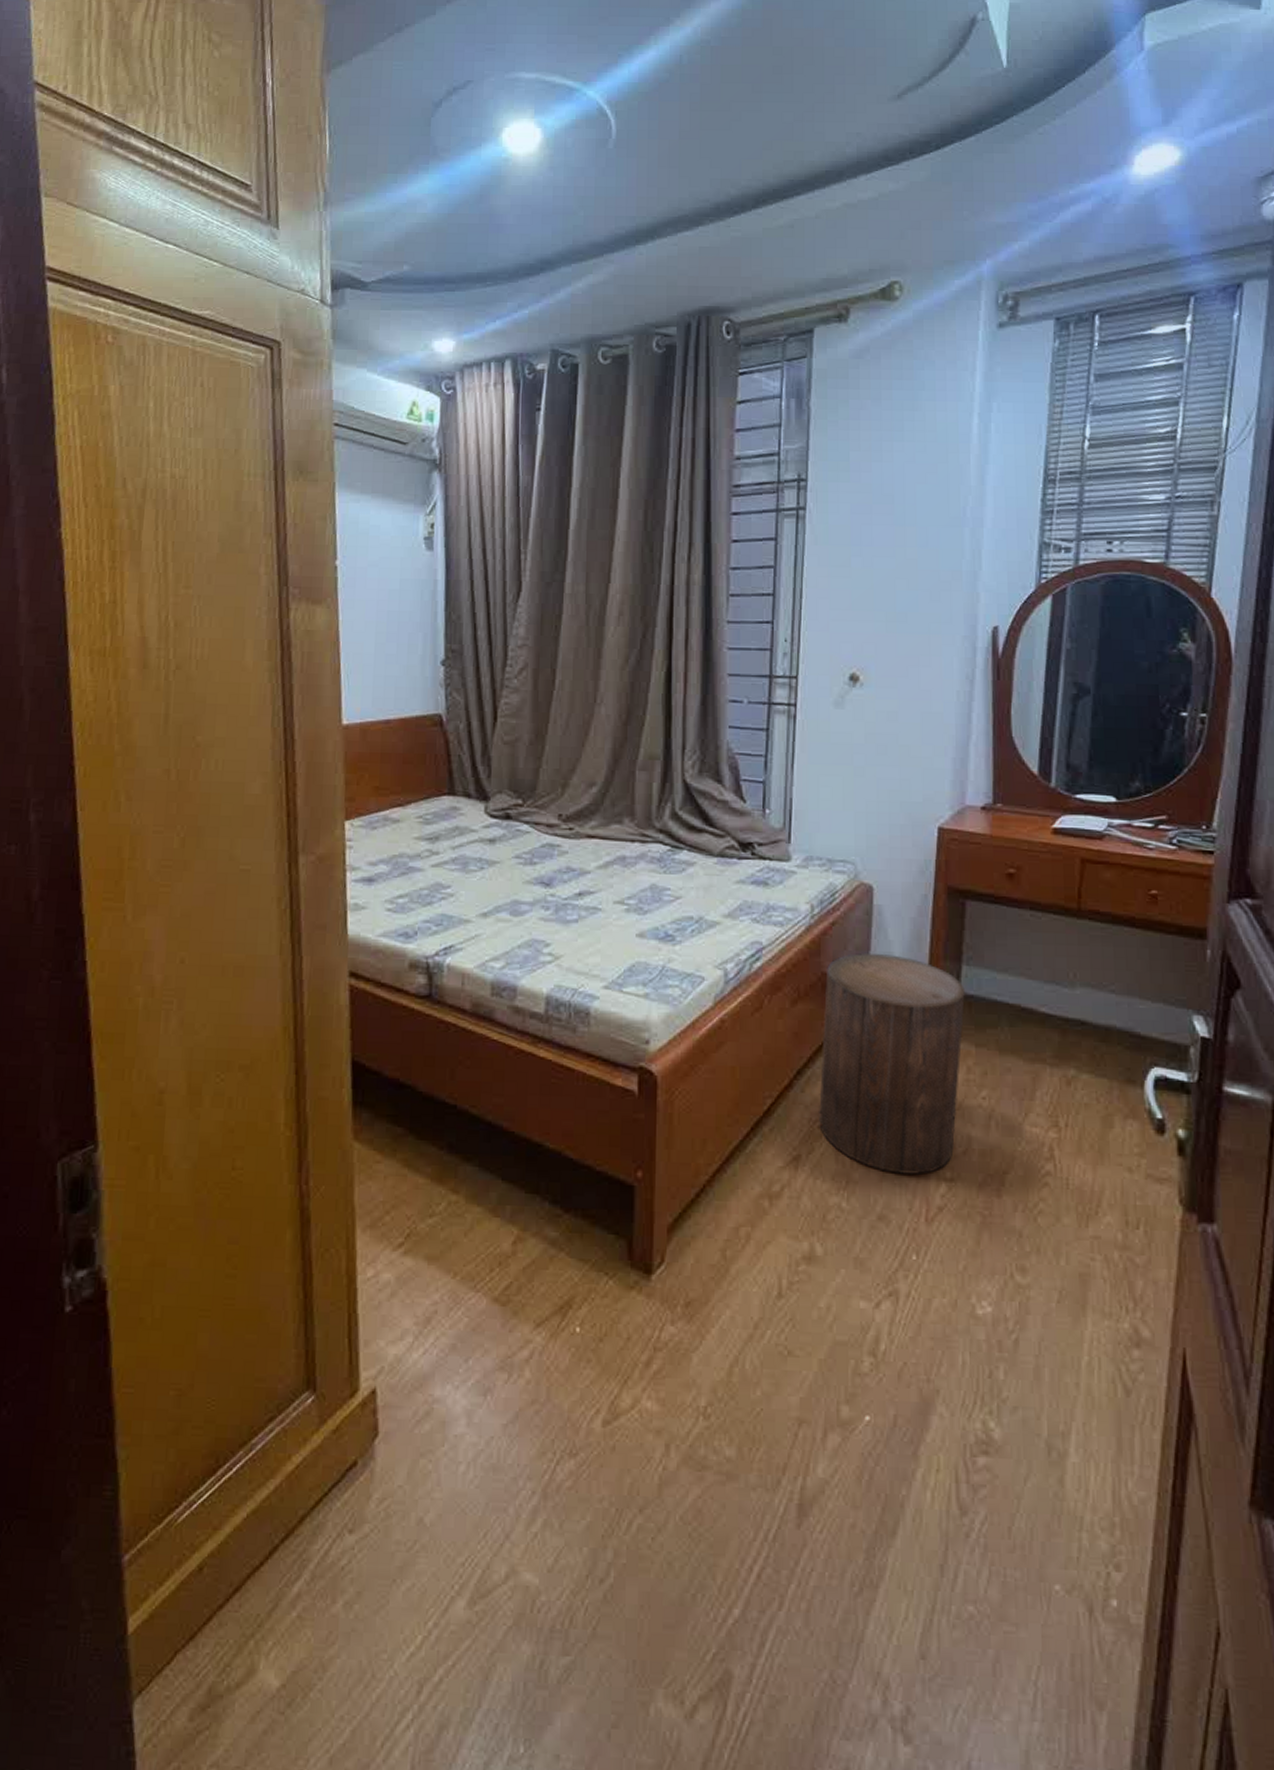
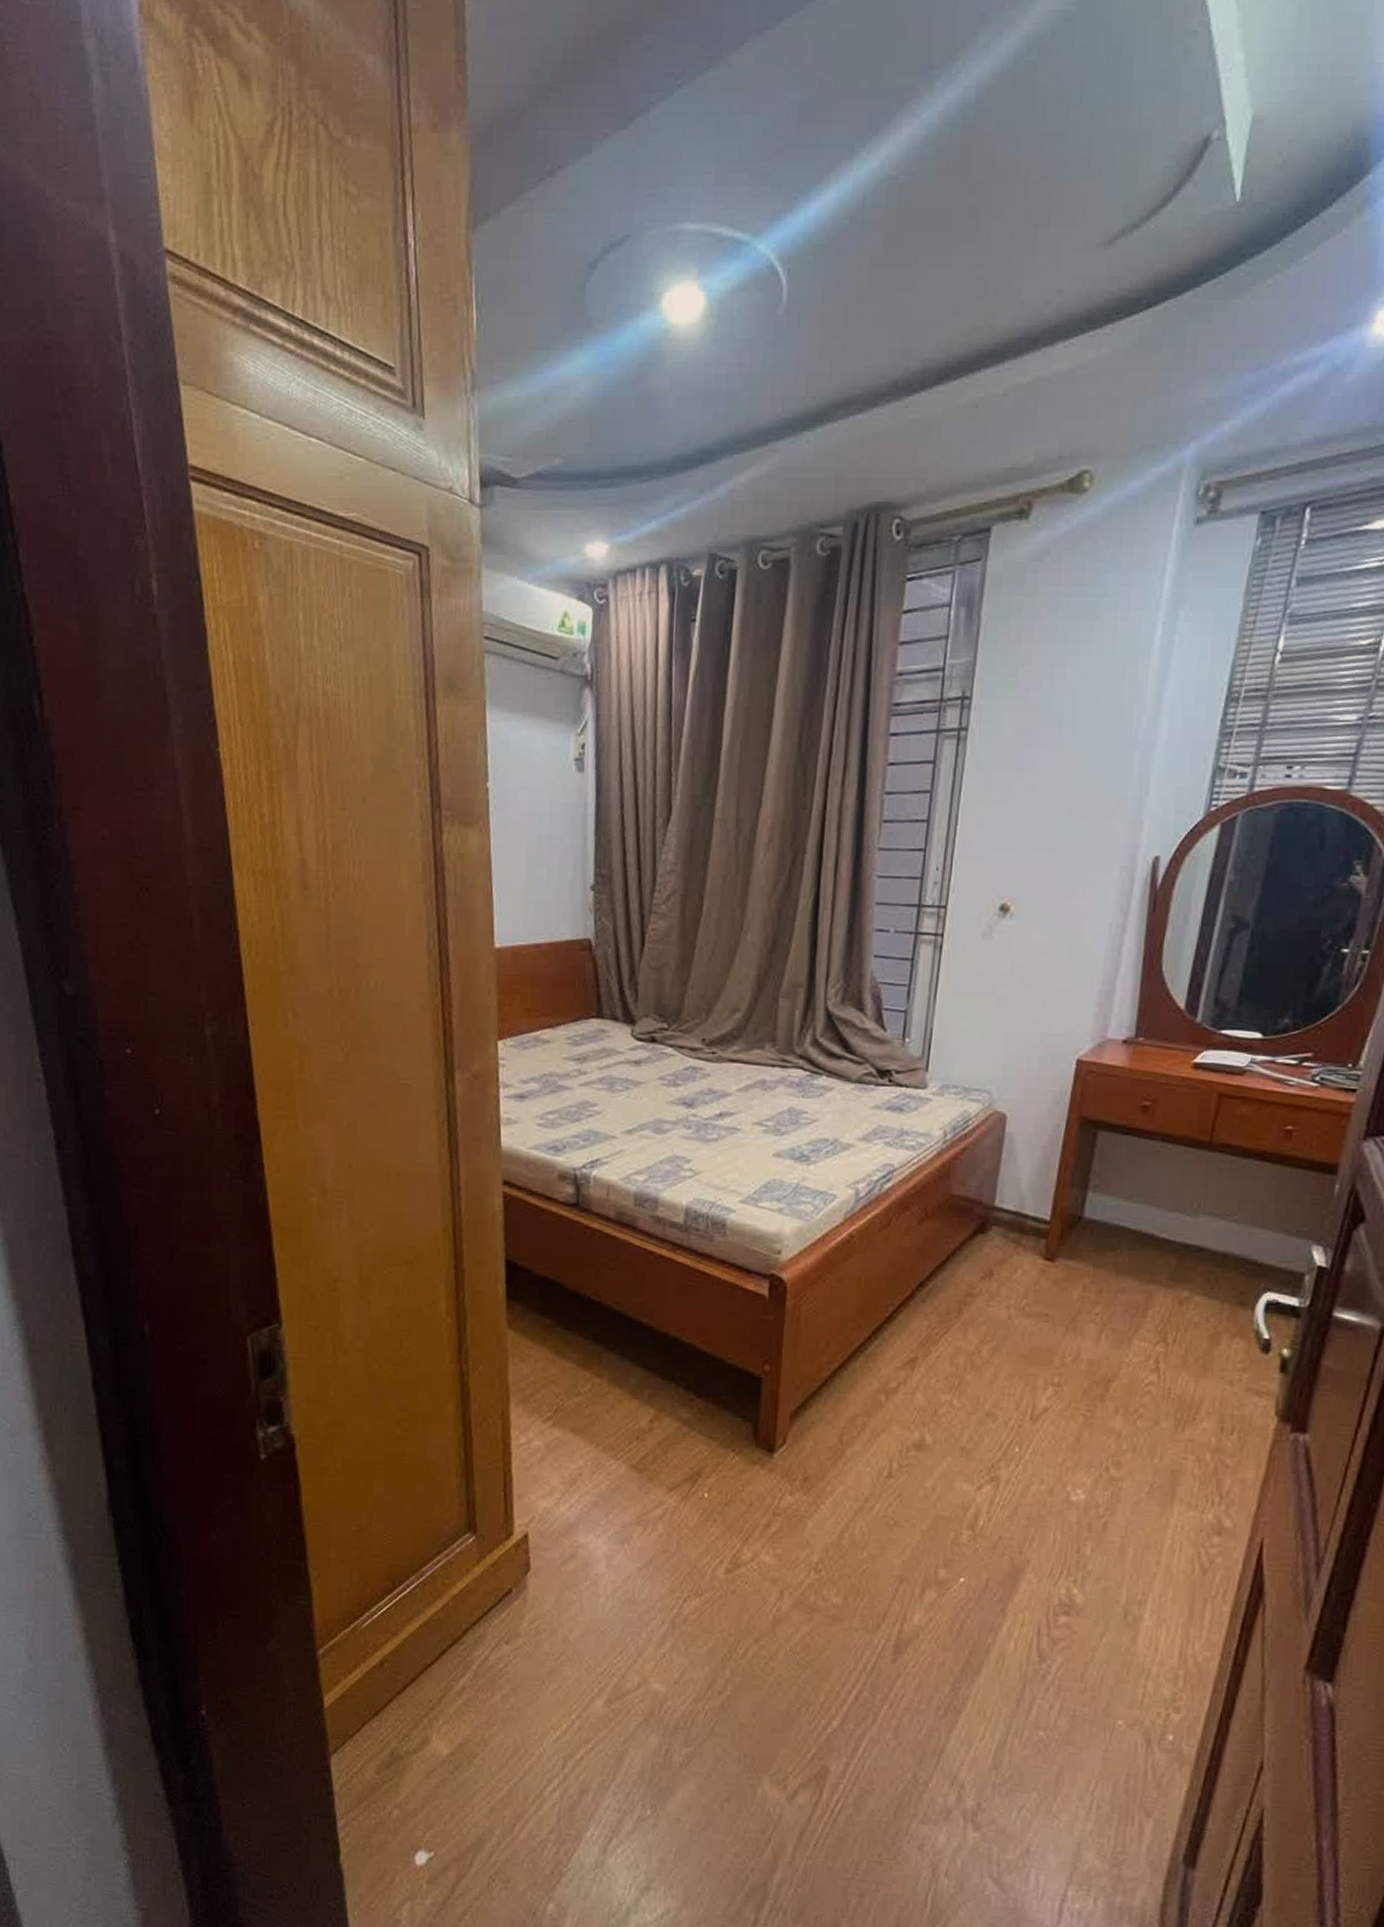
stool: present [819,953,965,1176] -> none [937,1178,1088,1380]

